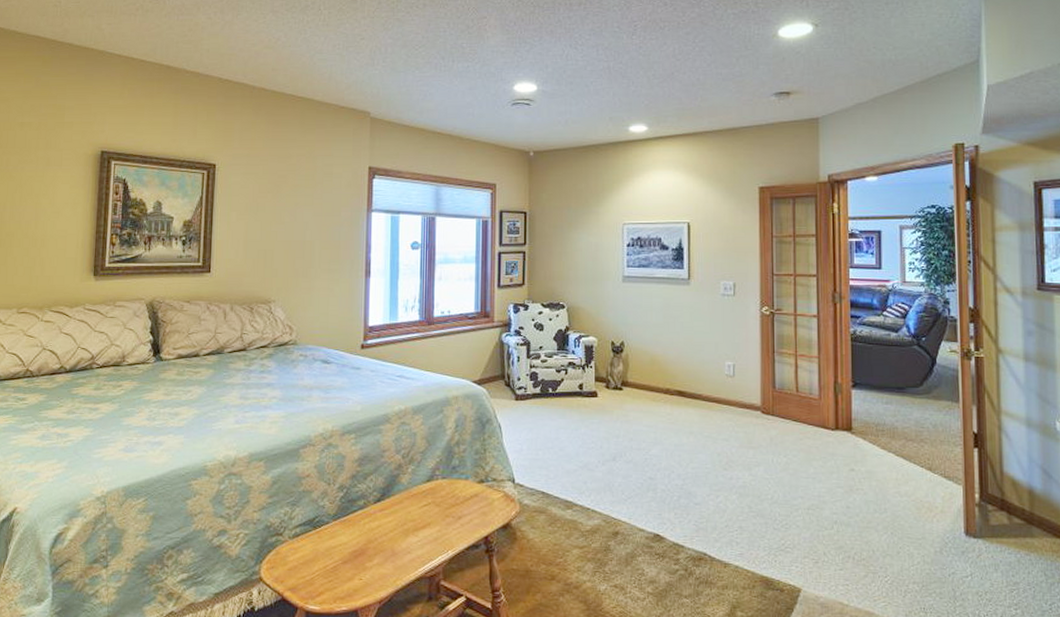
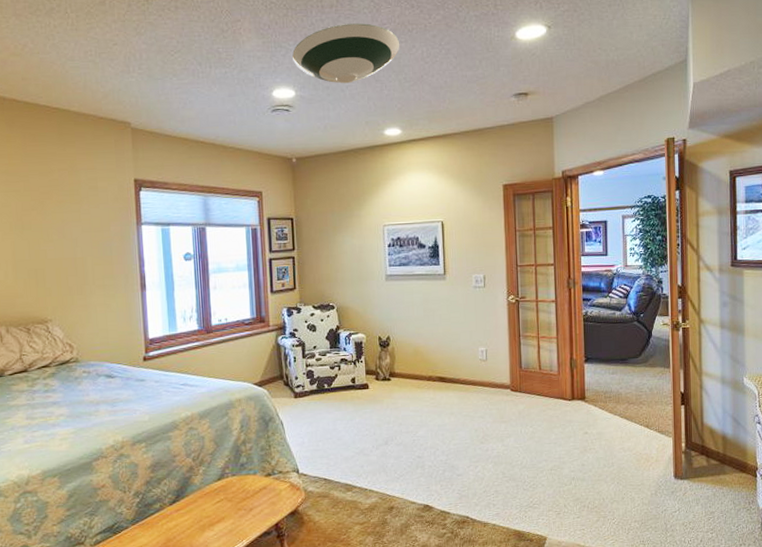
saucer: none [537,20,651,79] -> present [292,23,400,84]

